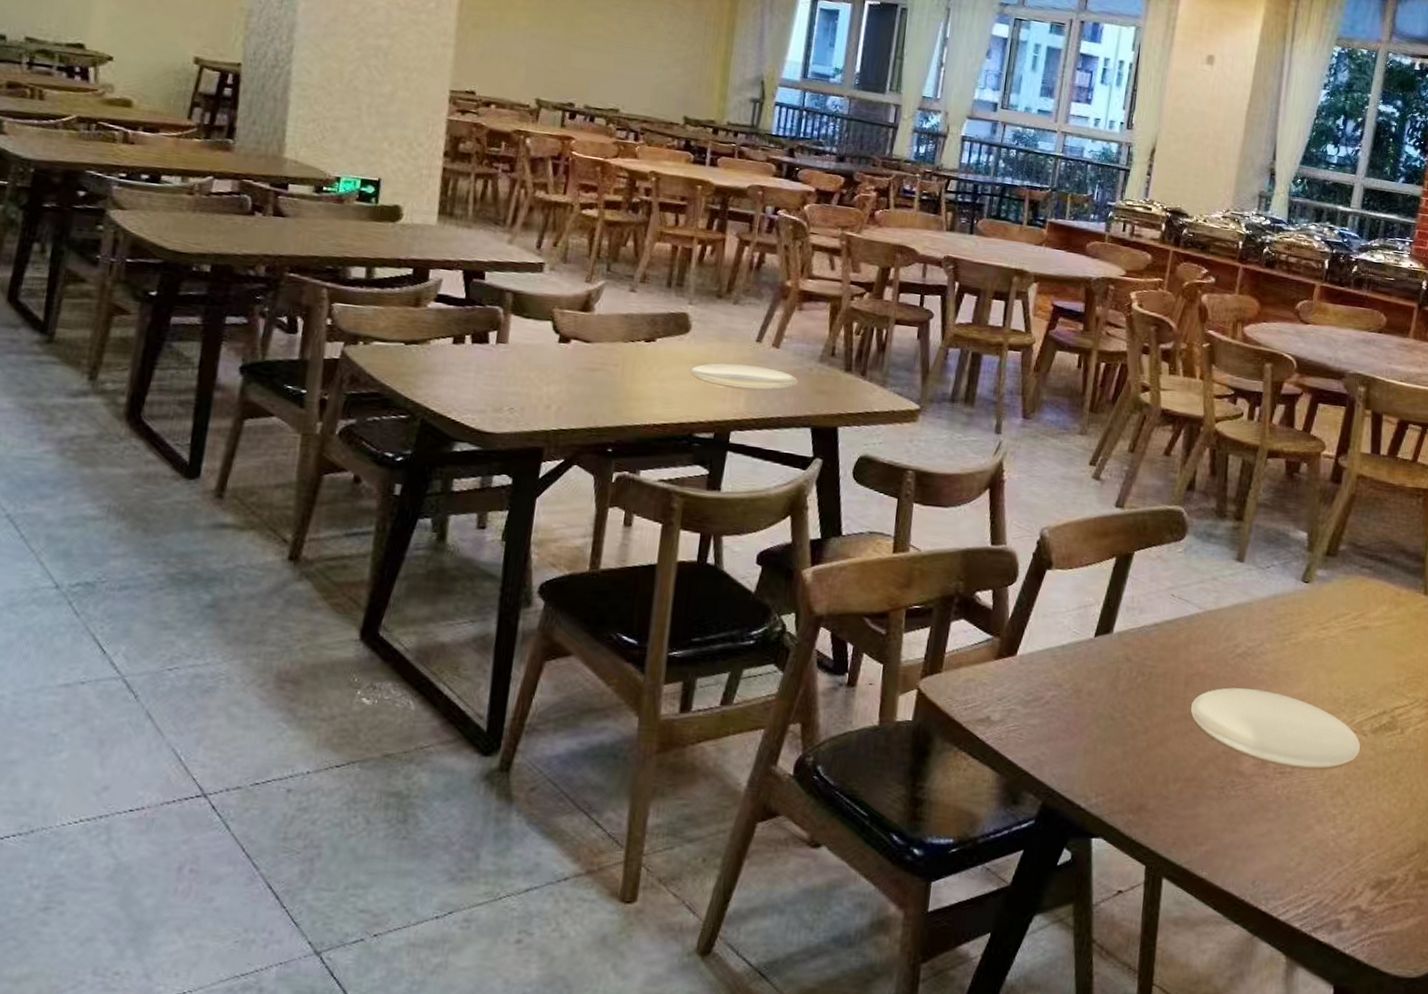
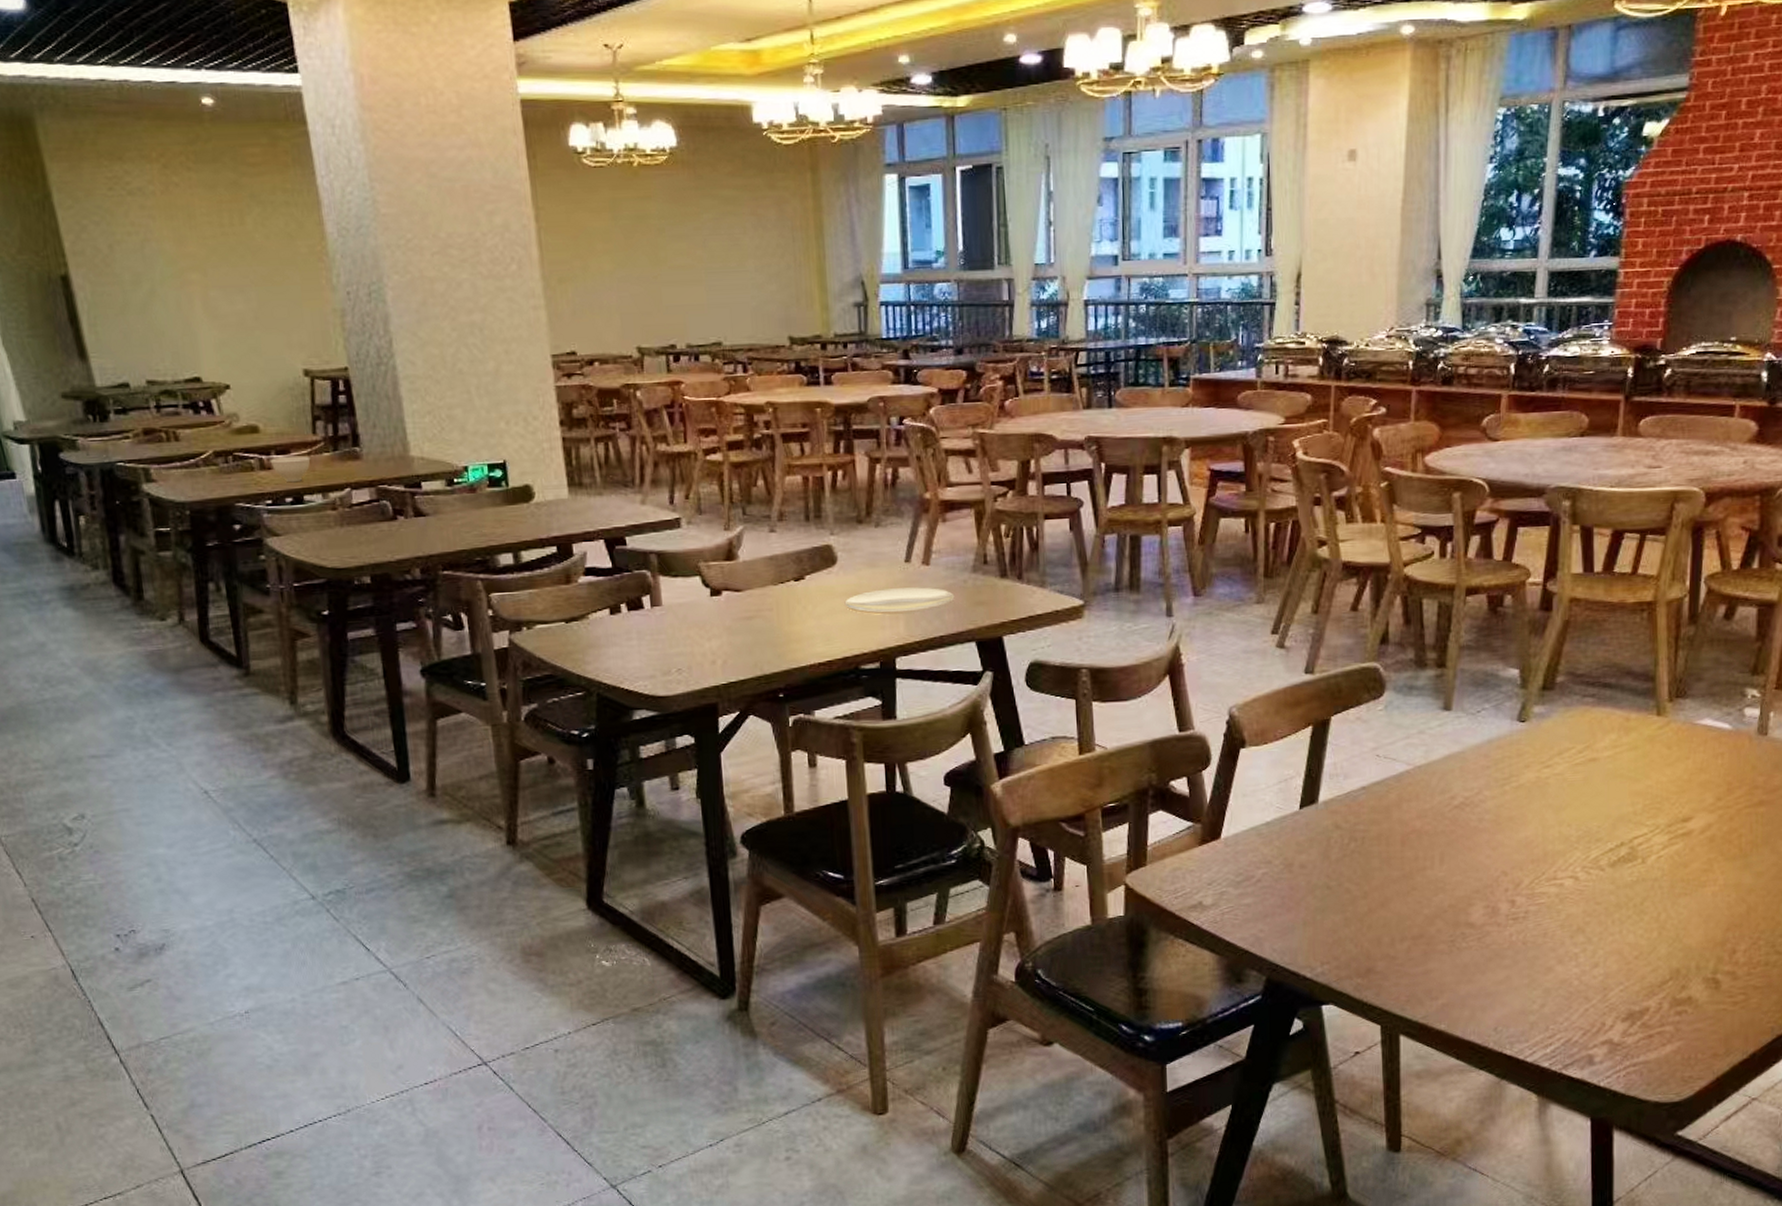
bowl: none [135,134,179,162] -> present [270,457,311,483]
plate: present [1190,687,1361,771] -> none [1409,839,1599,913]

